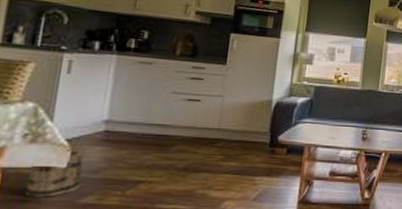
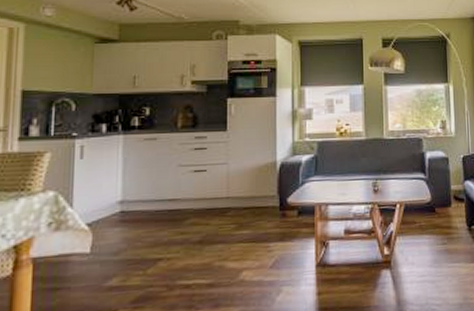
basket: present [25,148,84,197] -> none [55,232,105,285]

